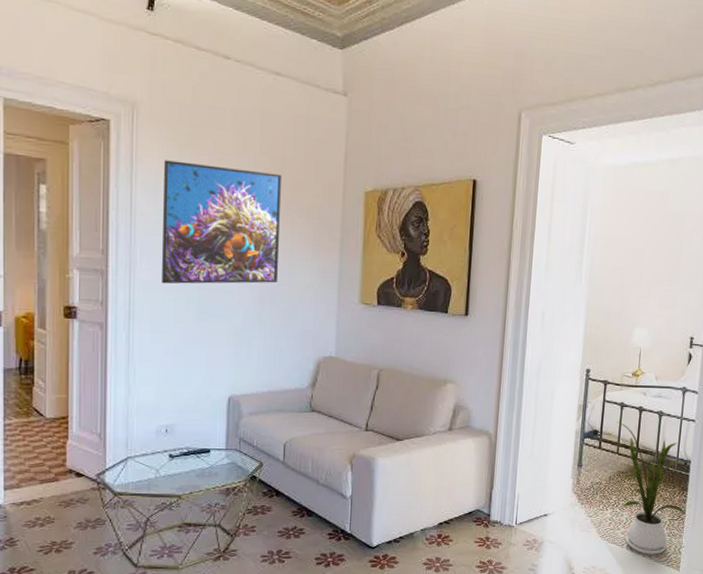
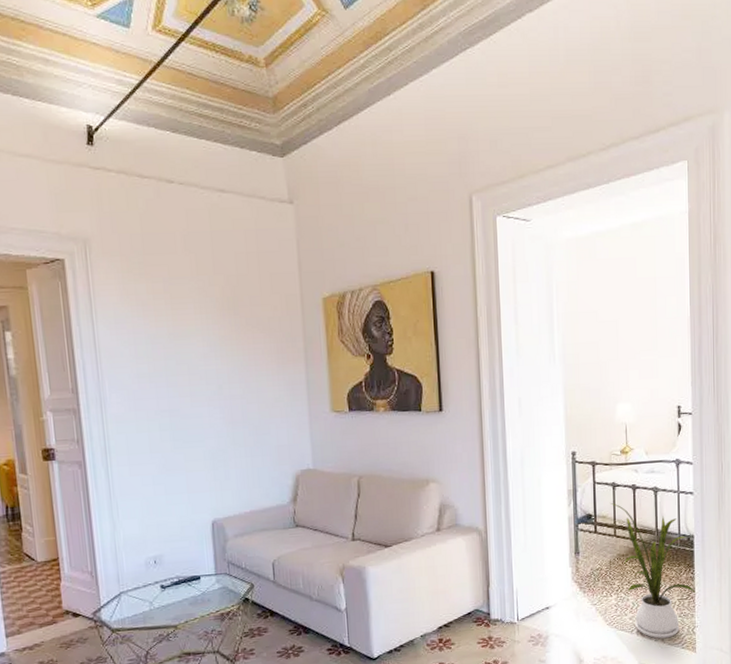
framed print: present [162,160,282,284] -> none [122,291,247,416]

